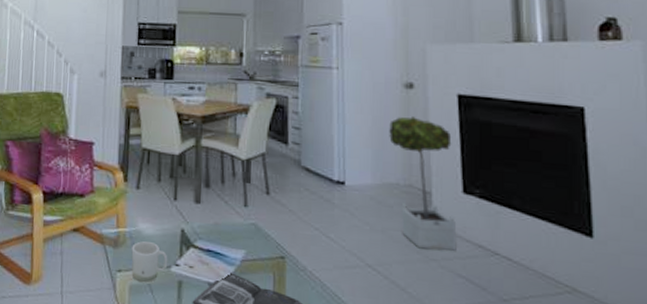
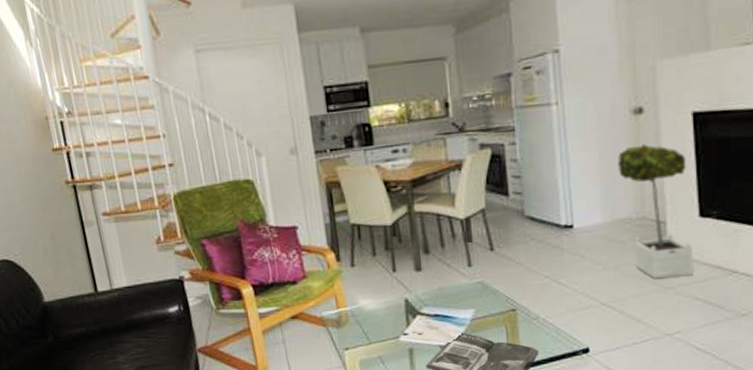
mug: present [131,240,168,282] -> none [355,316,396,355]

